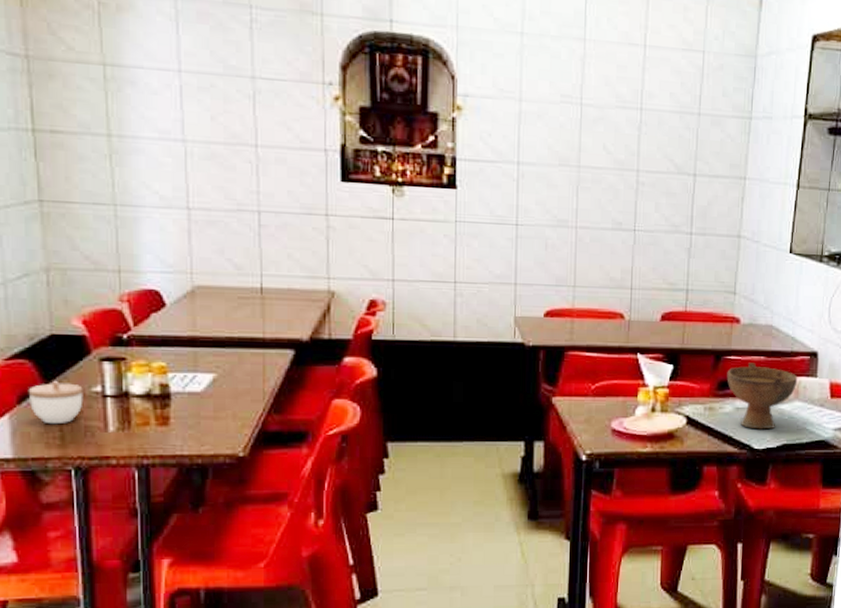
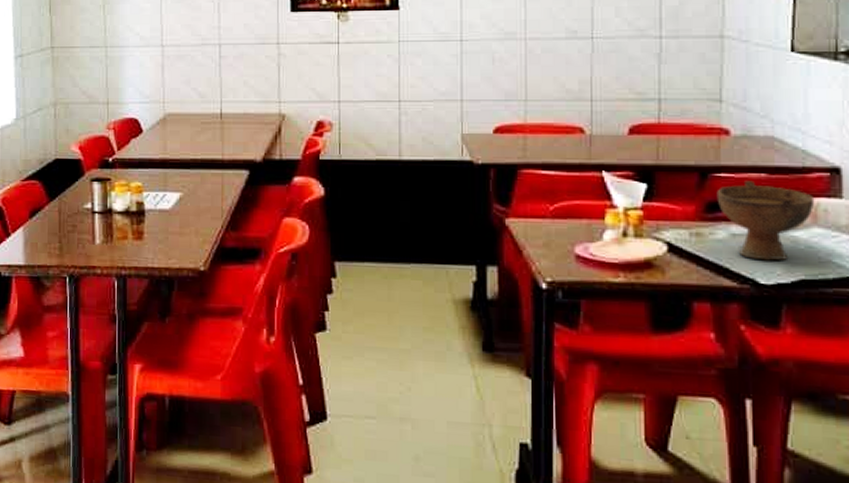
decorative box: present [28,381,83,423] -> none [37,199,78,236]

